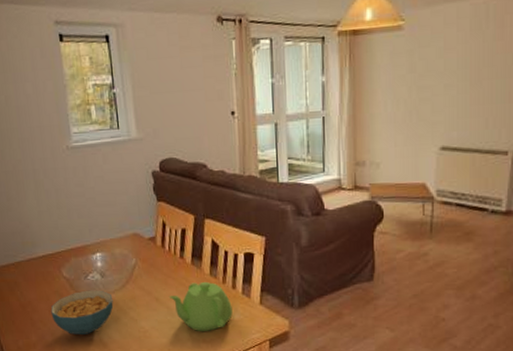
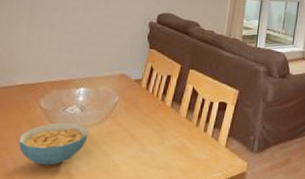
teapot: present [168,281,233,332] -> none [144,123,201,169]

